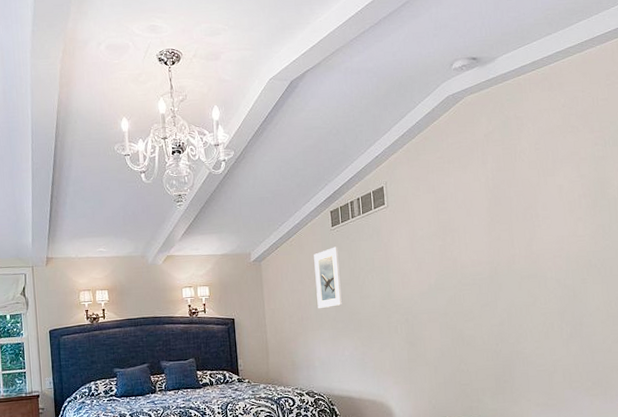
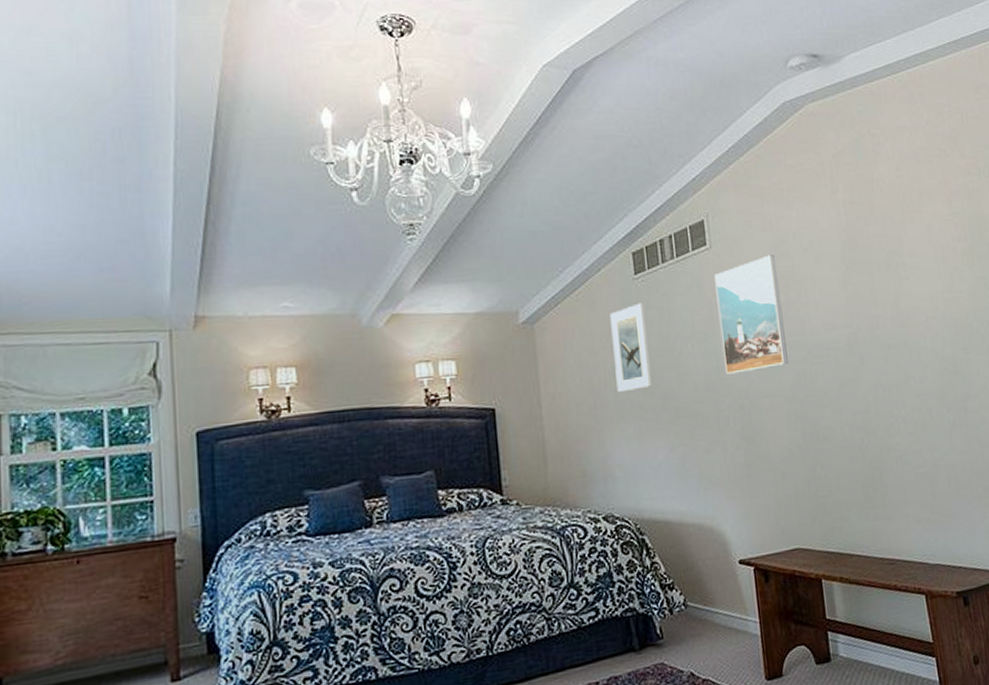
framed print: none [390,210,443,297] -> present [714,254,788,374]

